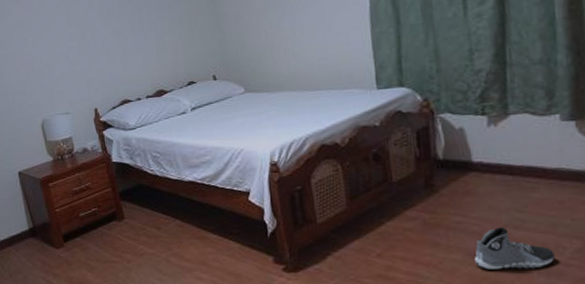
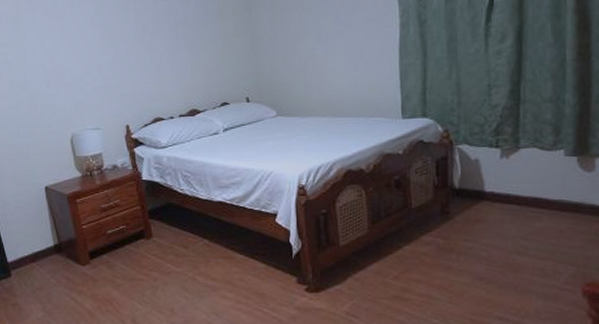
sneaker: present [475,227,555,270] -> none [482,253,552,292]

